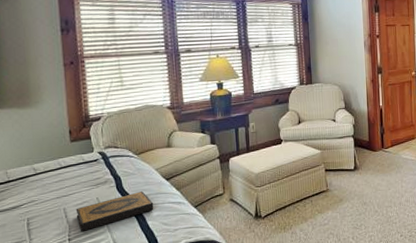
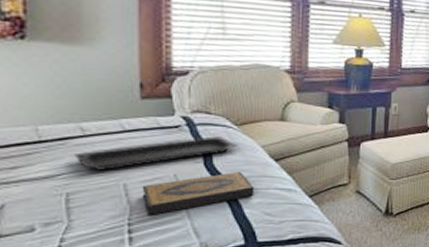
serving tray: none [31,165,140,199] -> present [74,136,239,171]

